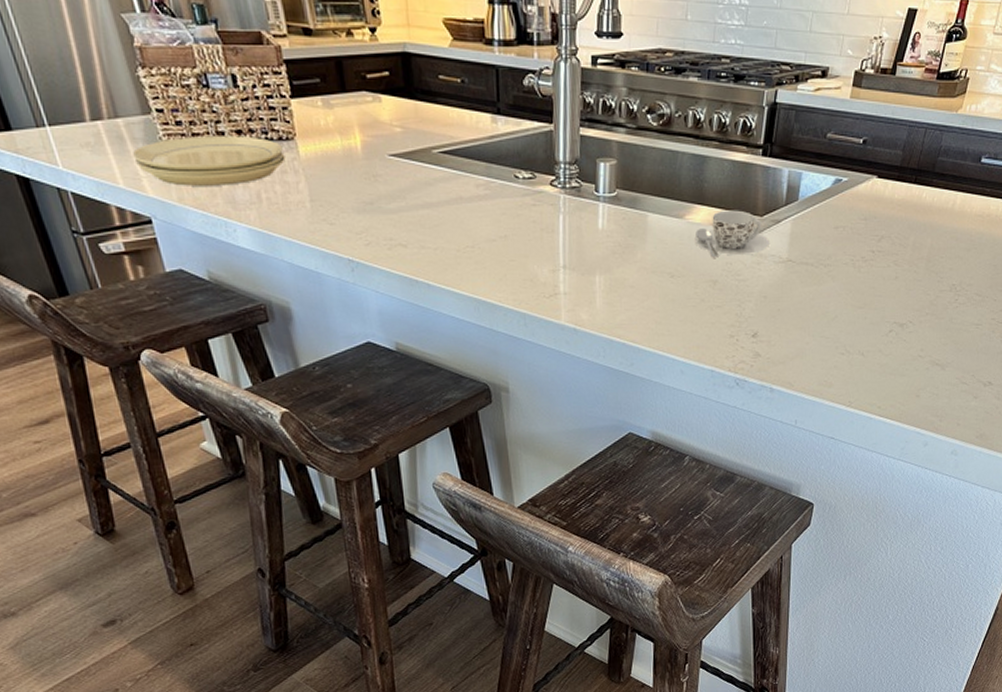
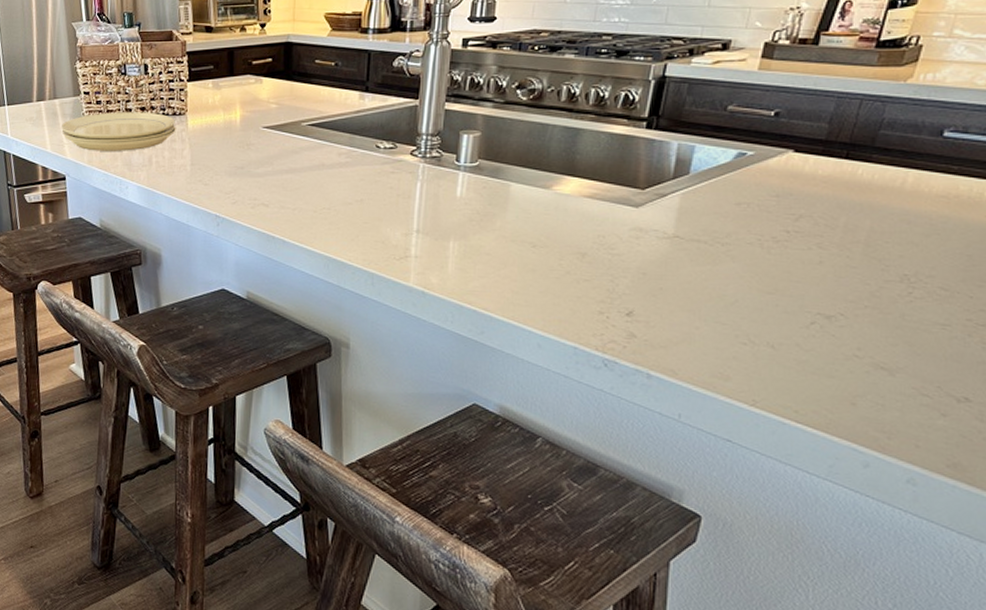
teacup: present [694,210,771,258] -> none [562,182,653,230]

